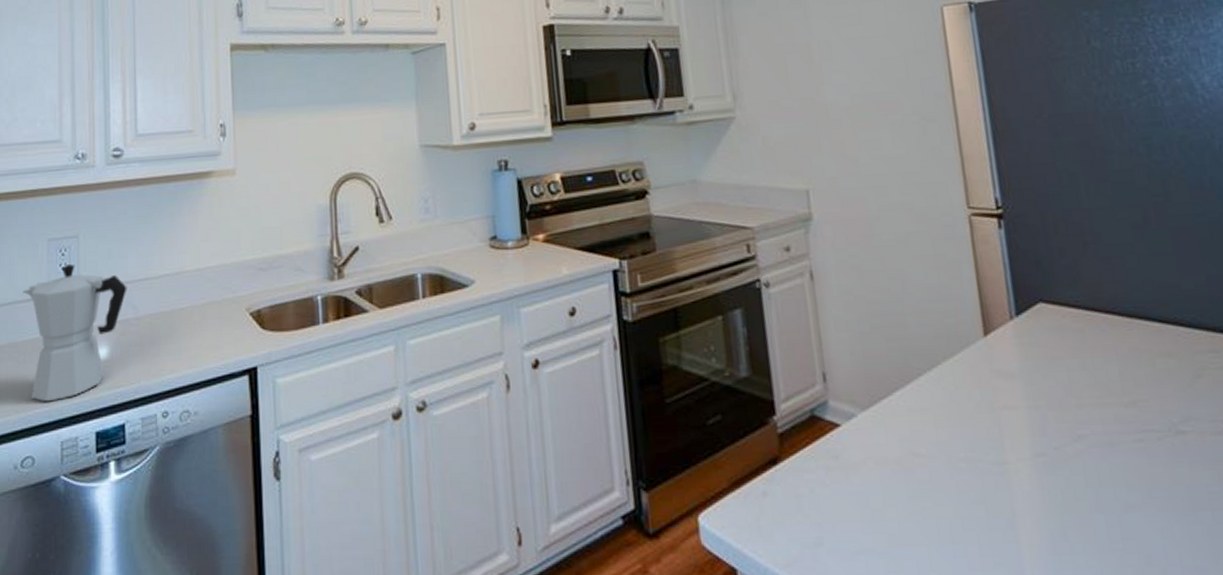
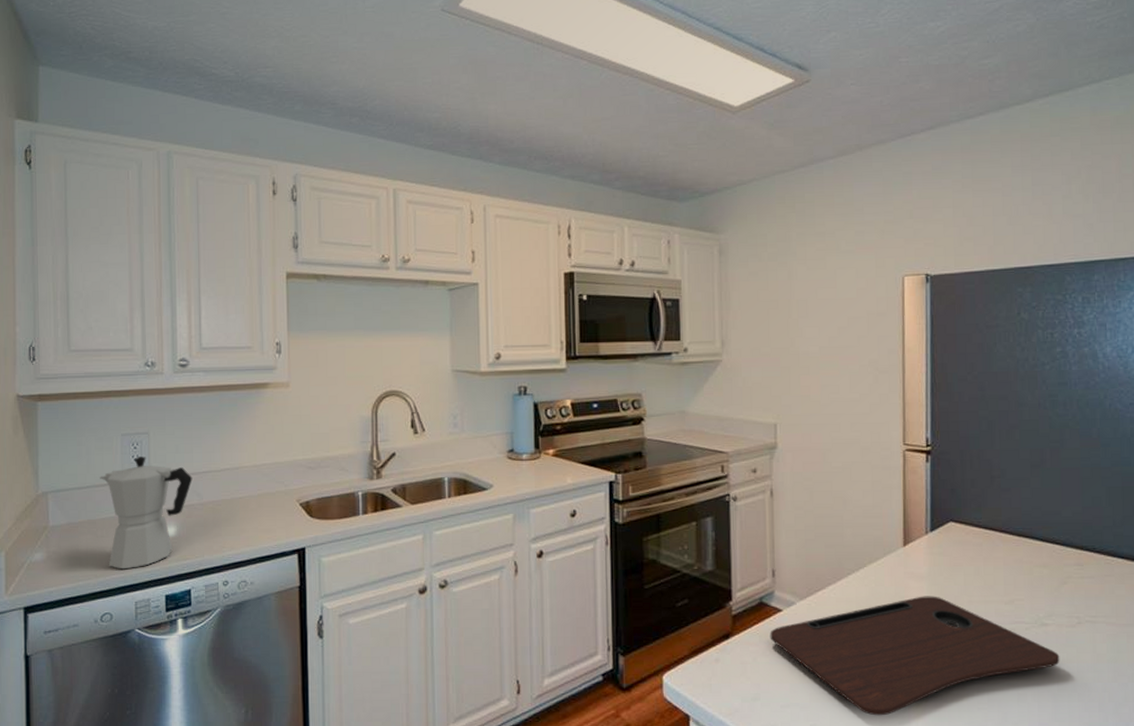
cutting board: none [827,399,1210,563] -> present [770,596,1060,716]

